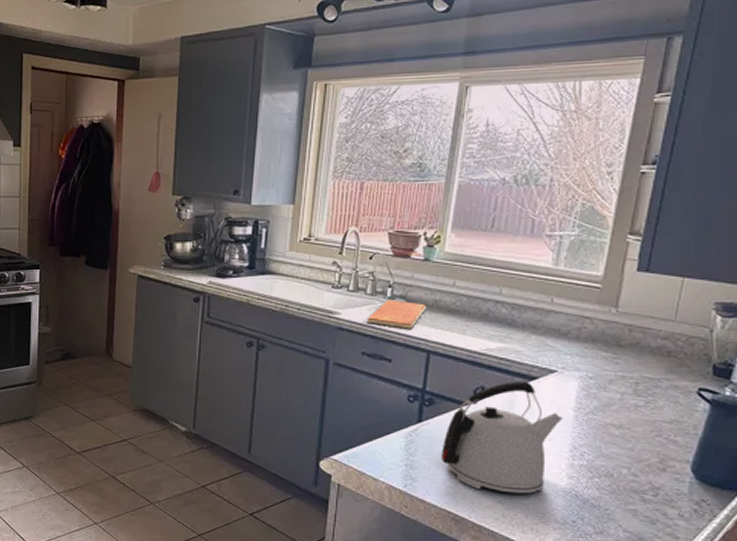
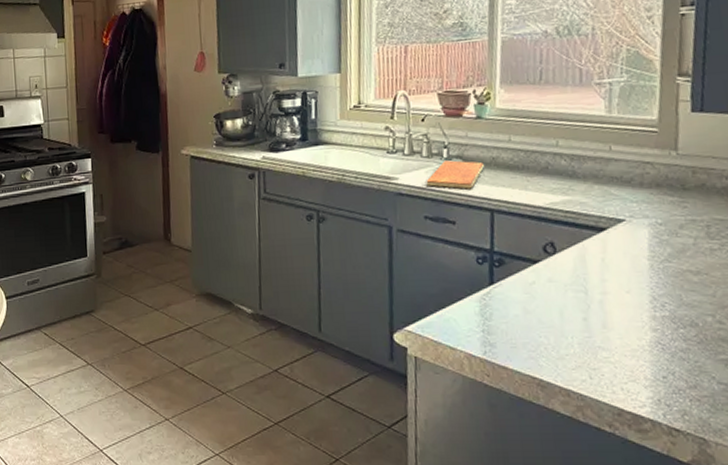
kettle: present [441,380,563,494] -> none [517,232,638,352]

